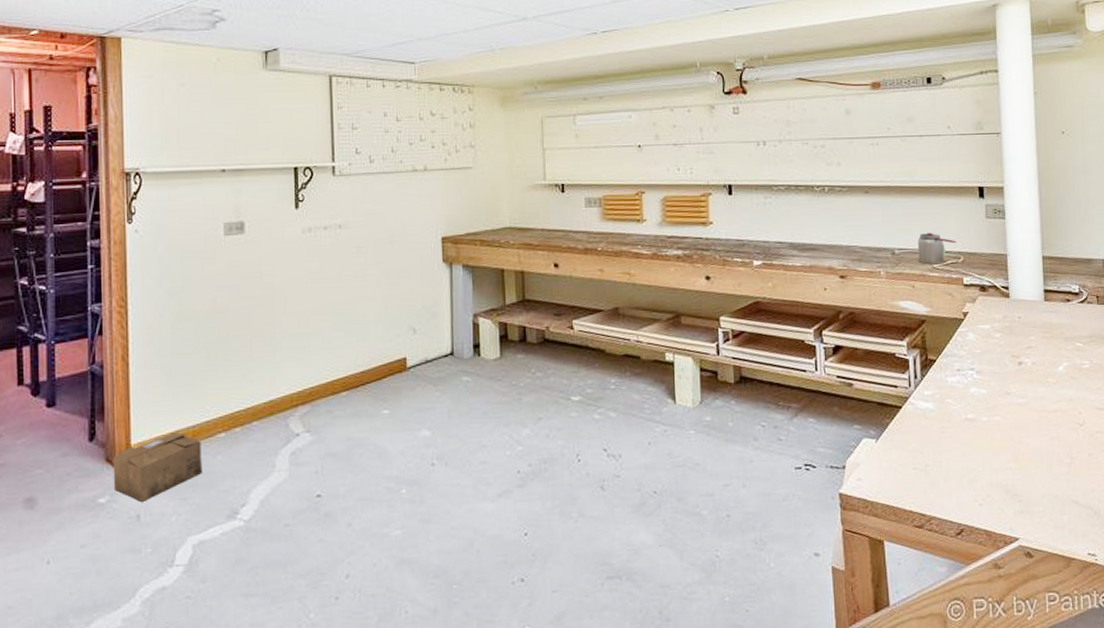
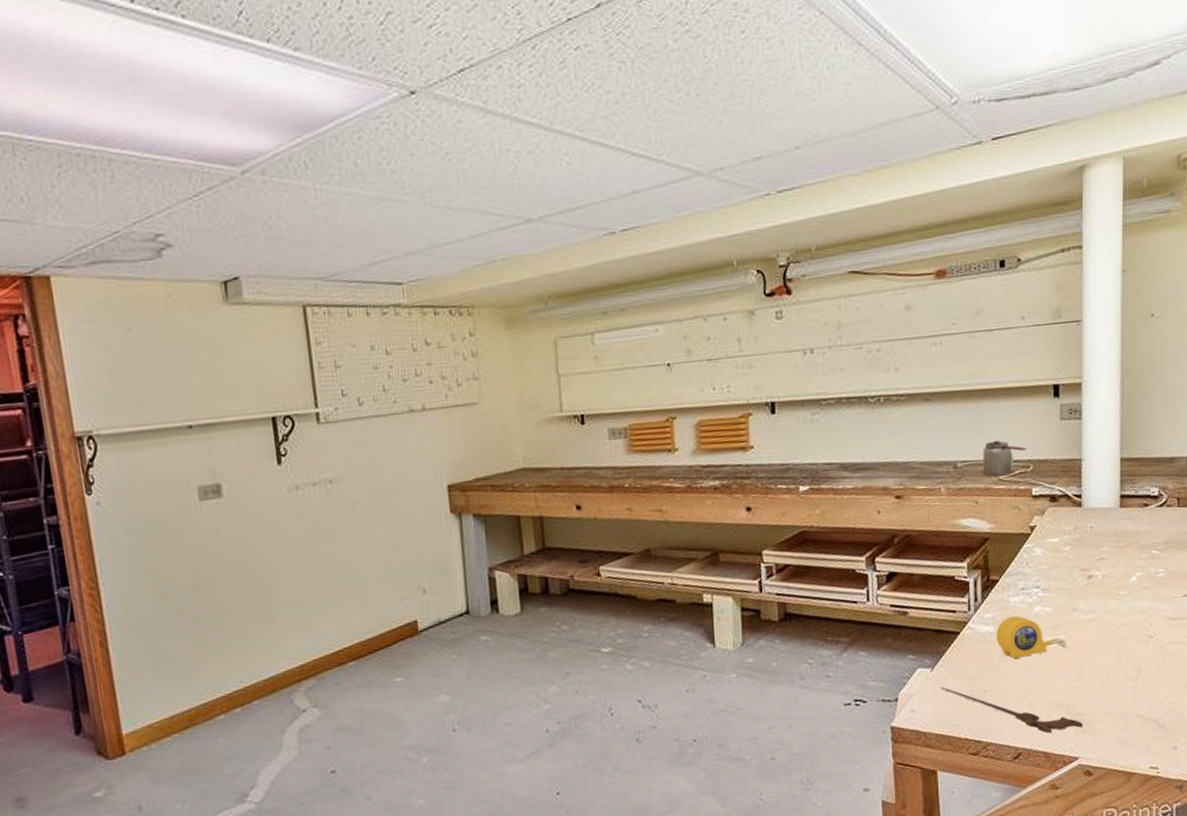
cardboard box: present [113,432,202,502] -> none [104,717,204,793]
hand saw: none [885,458,1022,512] -> present [940,686,1084,734]
tape measure: none [935,395,1002,436] -> present [996,615,1067,659]

